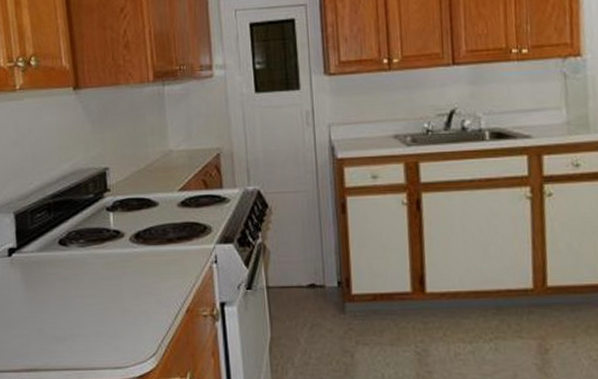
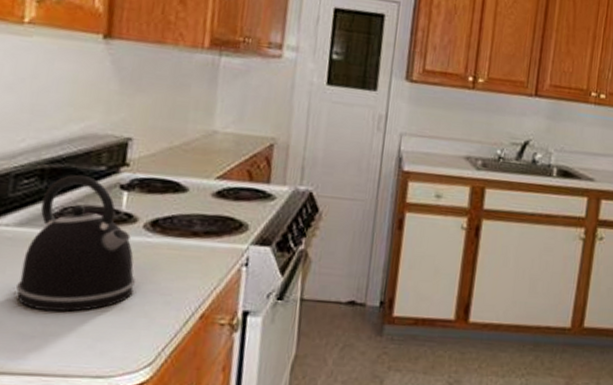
kettle: none [47,204,131,318] -> present [16,175,135,312]

